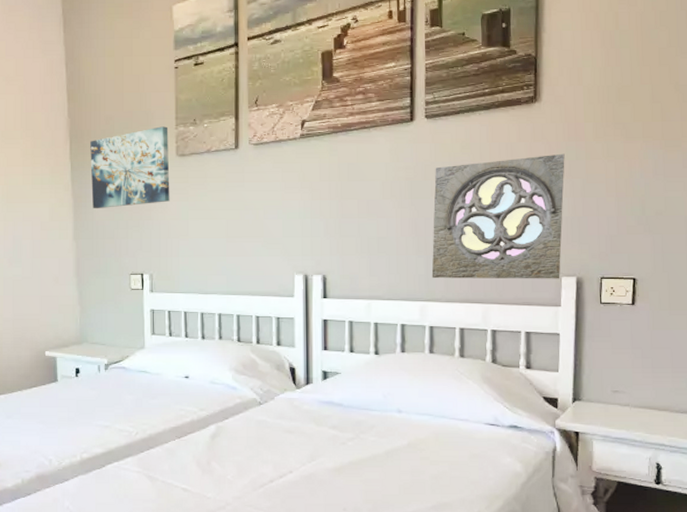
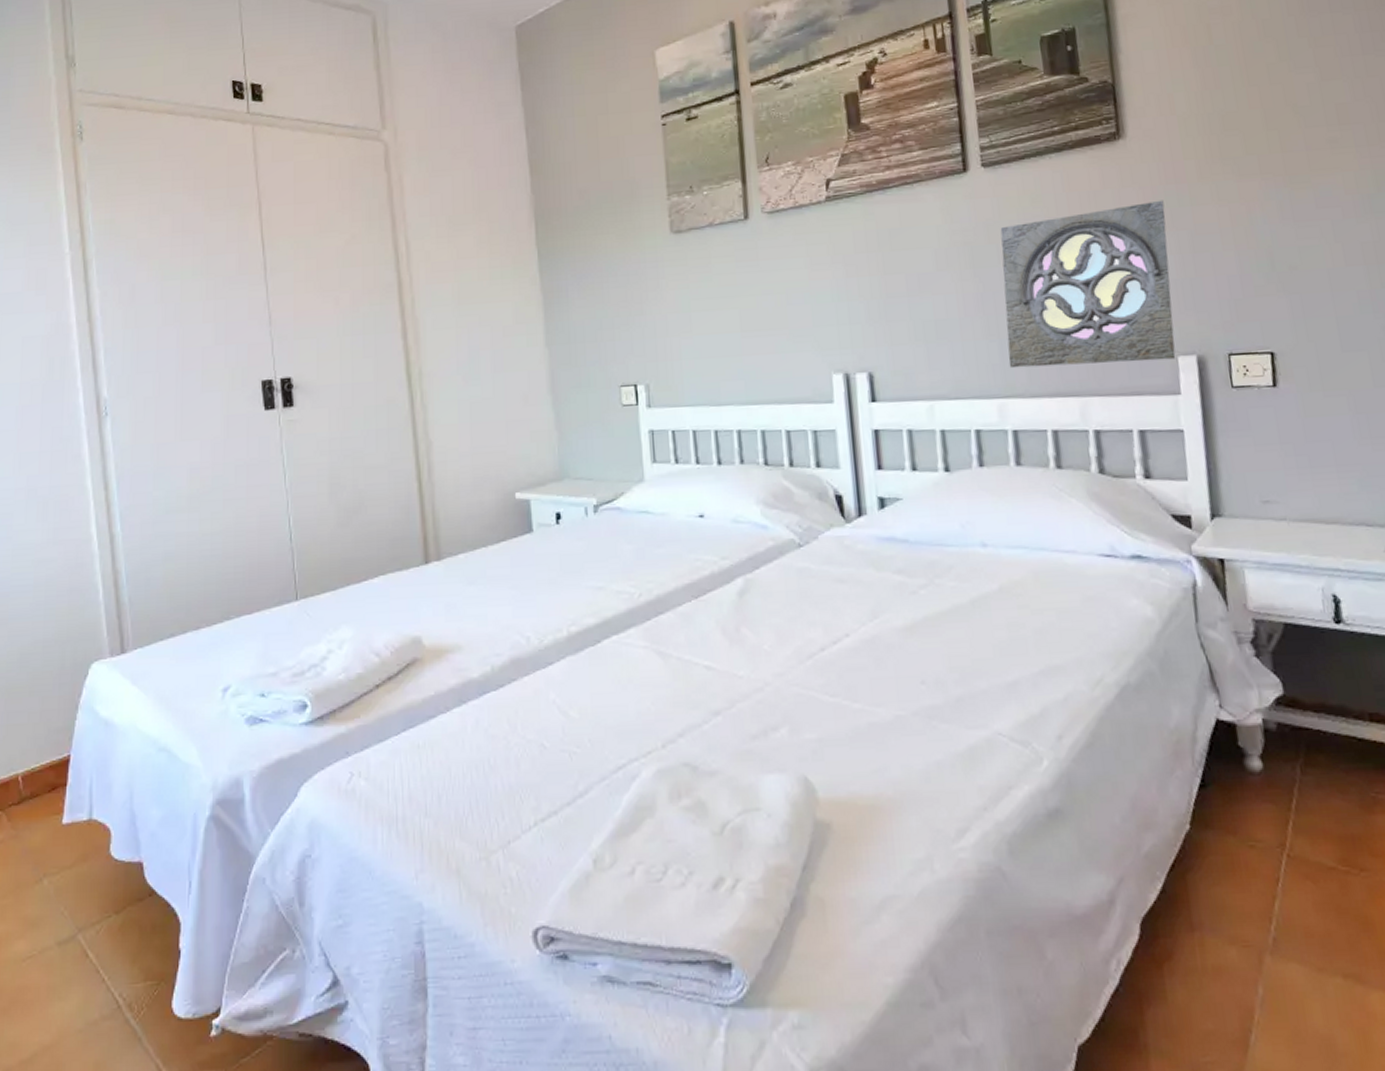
wall art: present [90,126,170,208] -> none [561,197,666,305]

